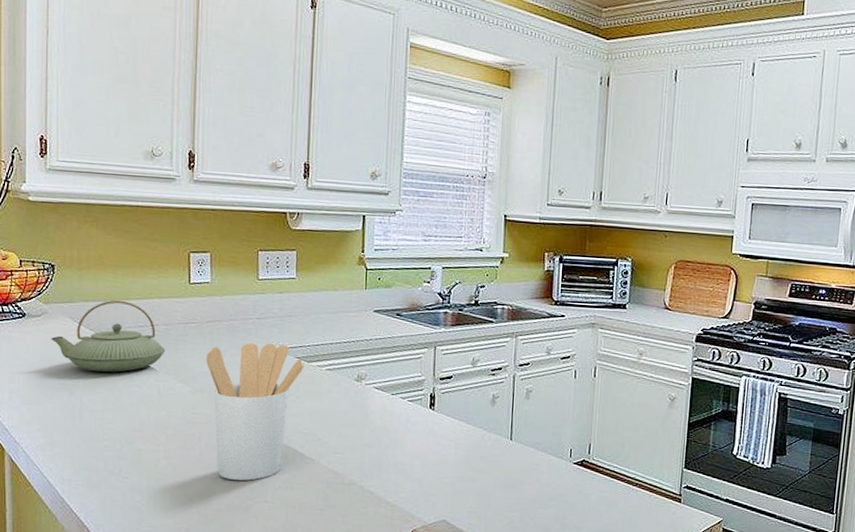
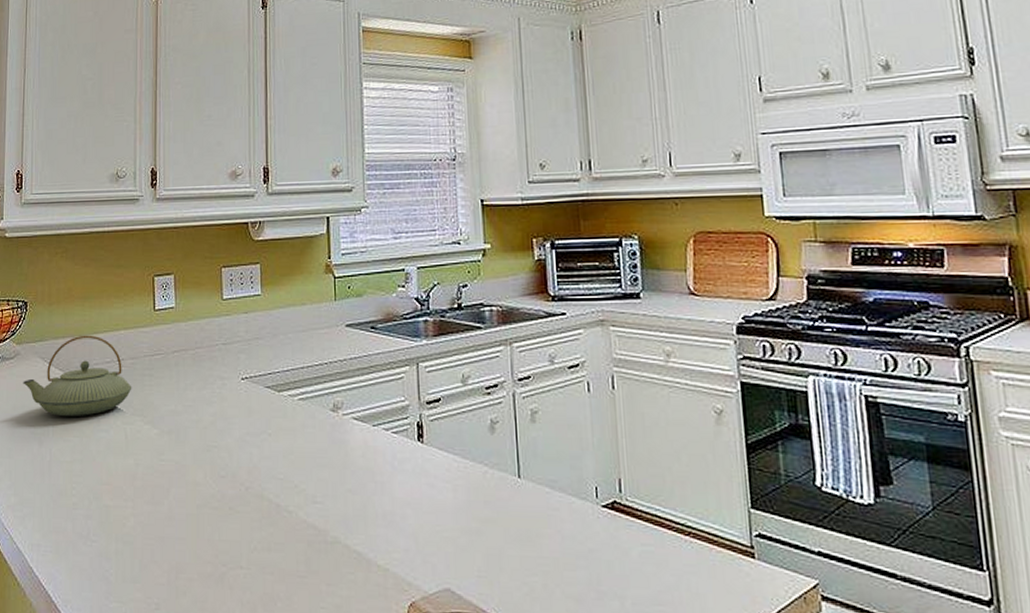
utensil holder: present [205,342,304,481] -> none [172,373,275,542]

